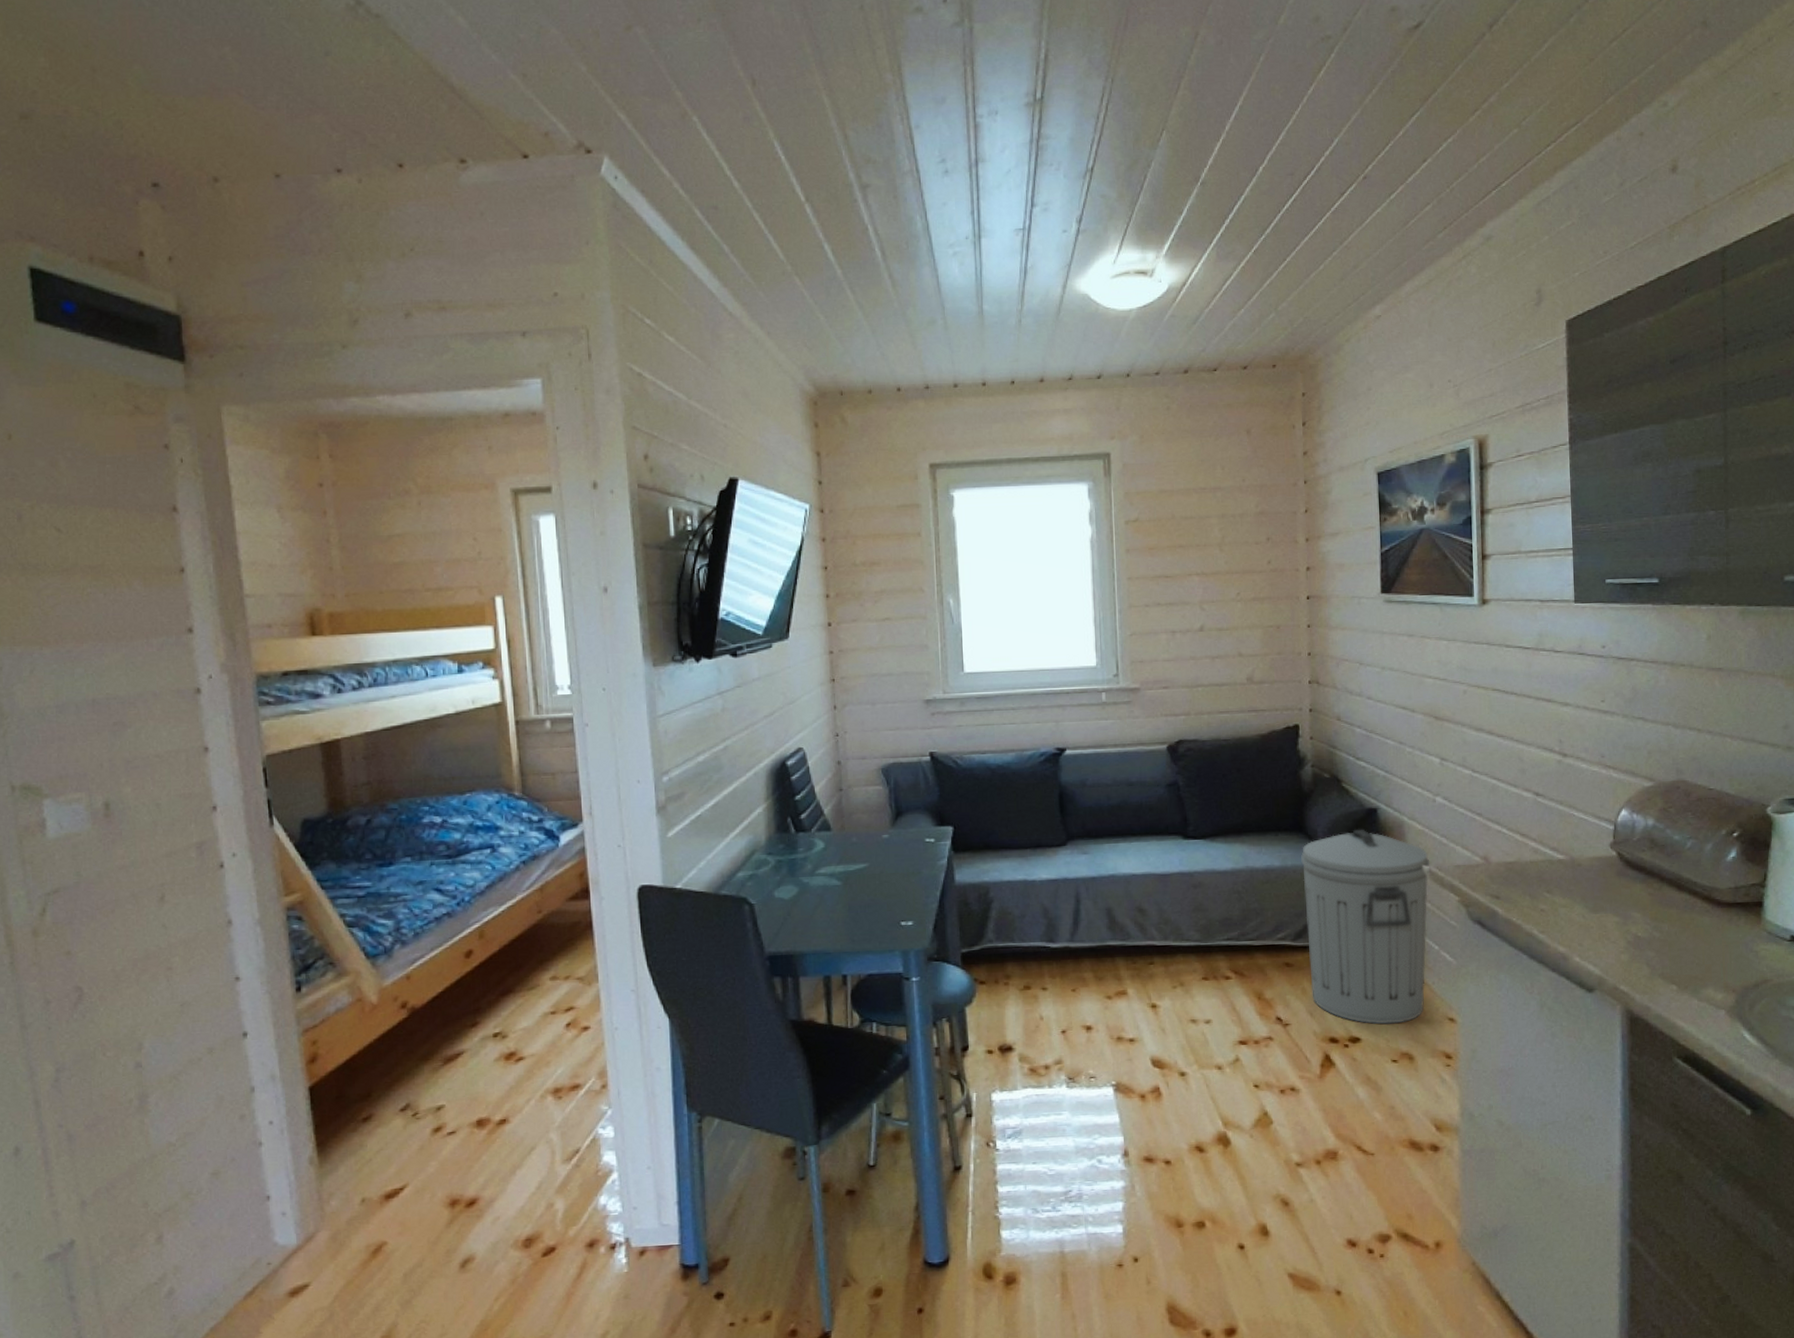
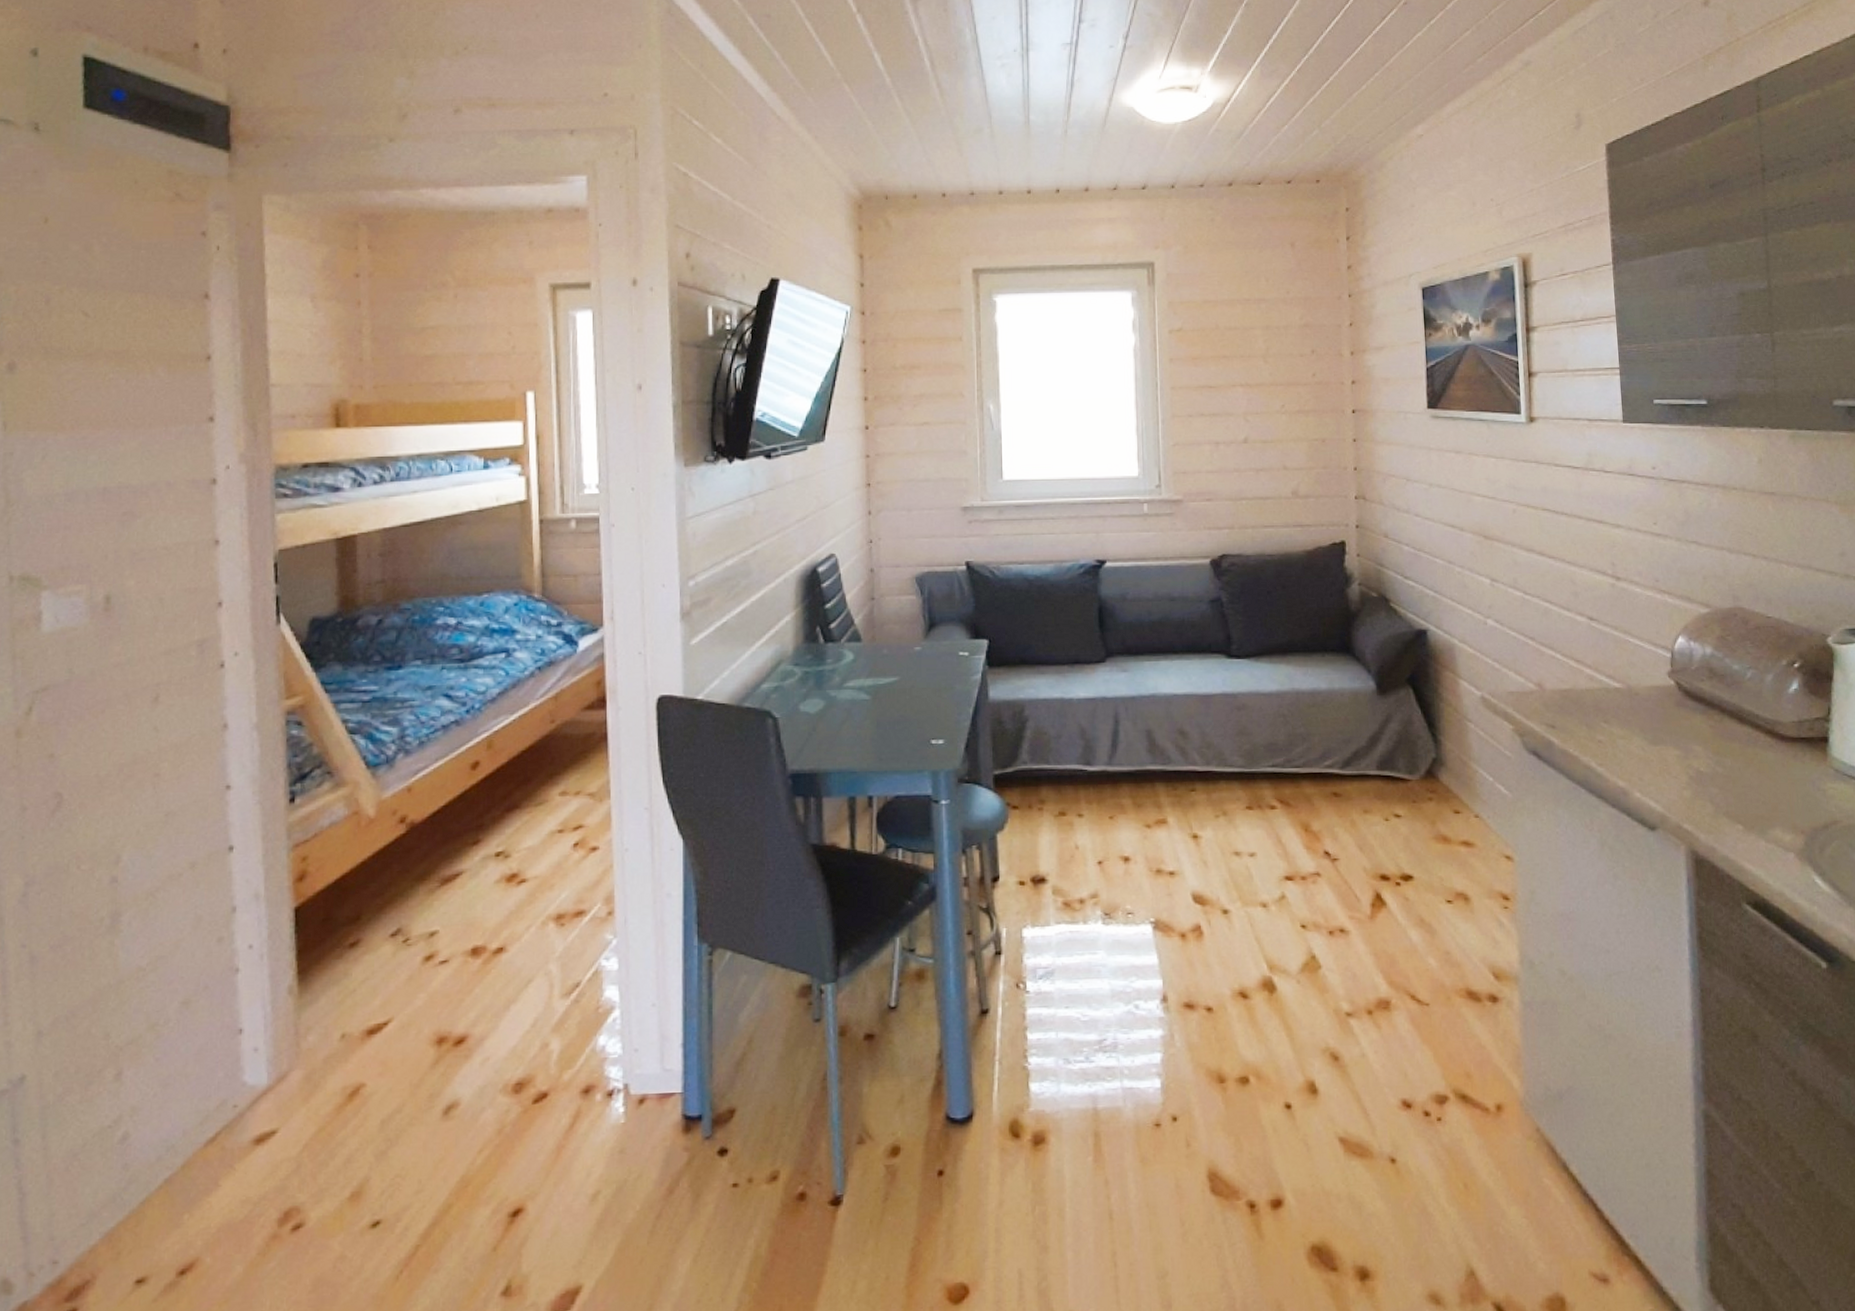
trash can: present [1301,829,1429,1025] -> none [1348,651,1482,862]

